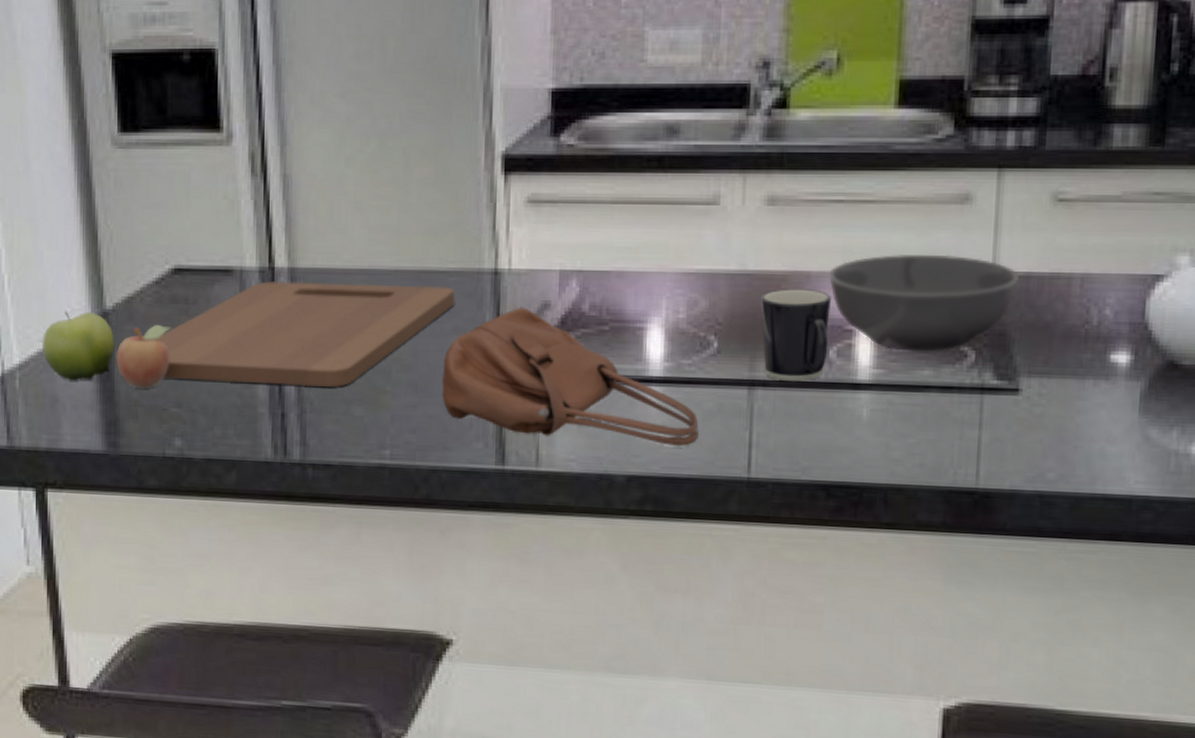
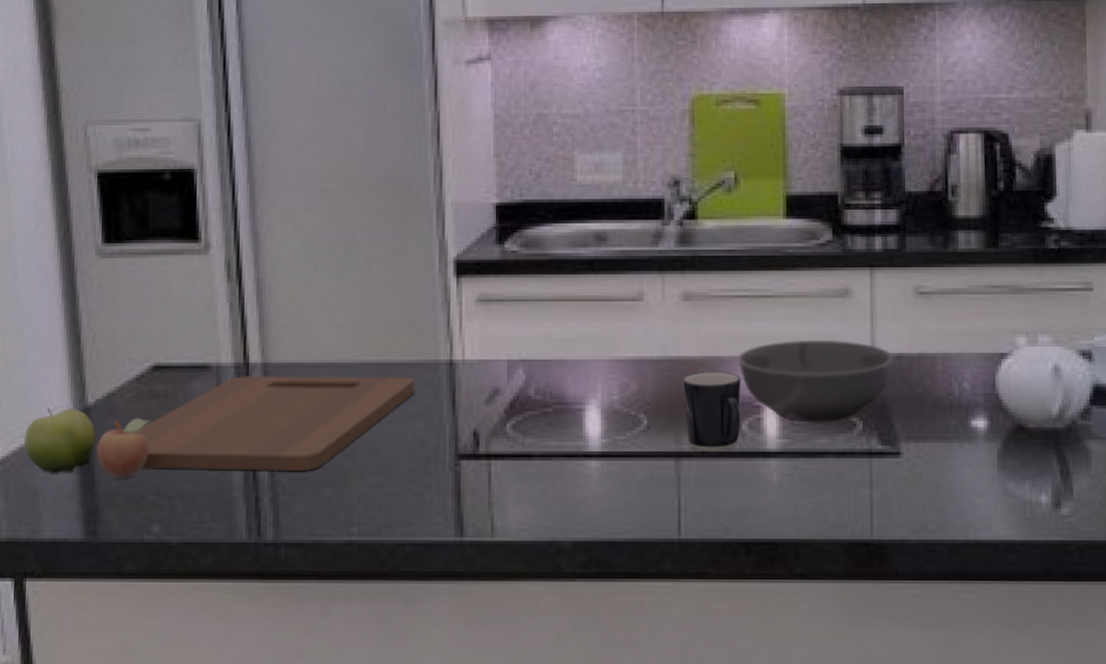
handbag: present [442,307,699,447] -> none [404,393,634,514]

